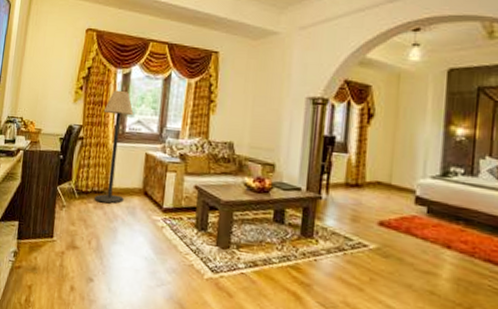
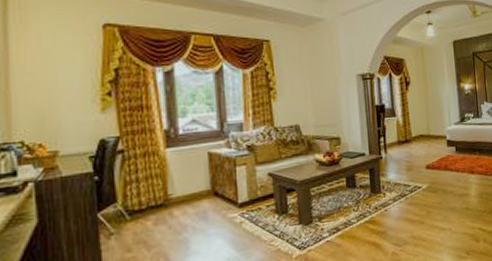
floor lamp: present [94,90,134,204] -> none [145,90,191,218]

